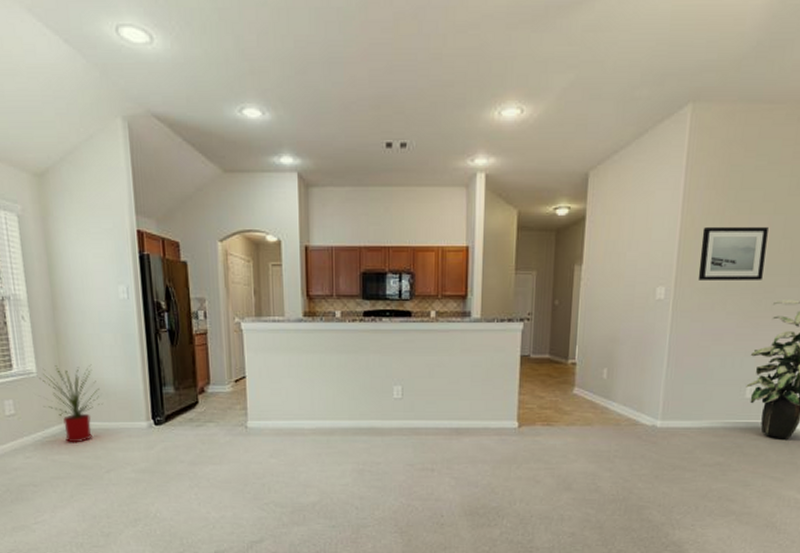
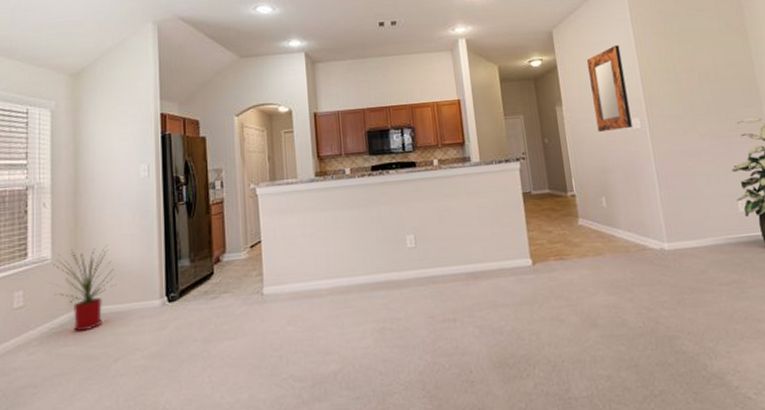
home mirror: none [616,198,664,299] -> present [587,45,632,133]
wall art: present [698,227,768,280] -> none [658,60,721,109]

